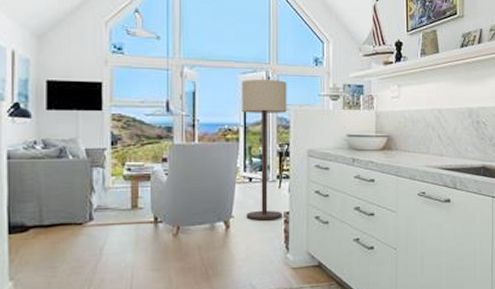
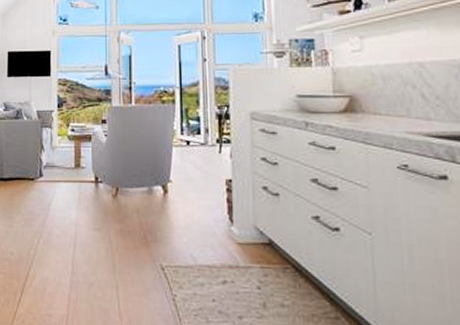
floor lamp: present [241,79,287,221] -> none [176,39,225,188]

